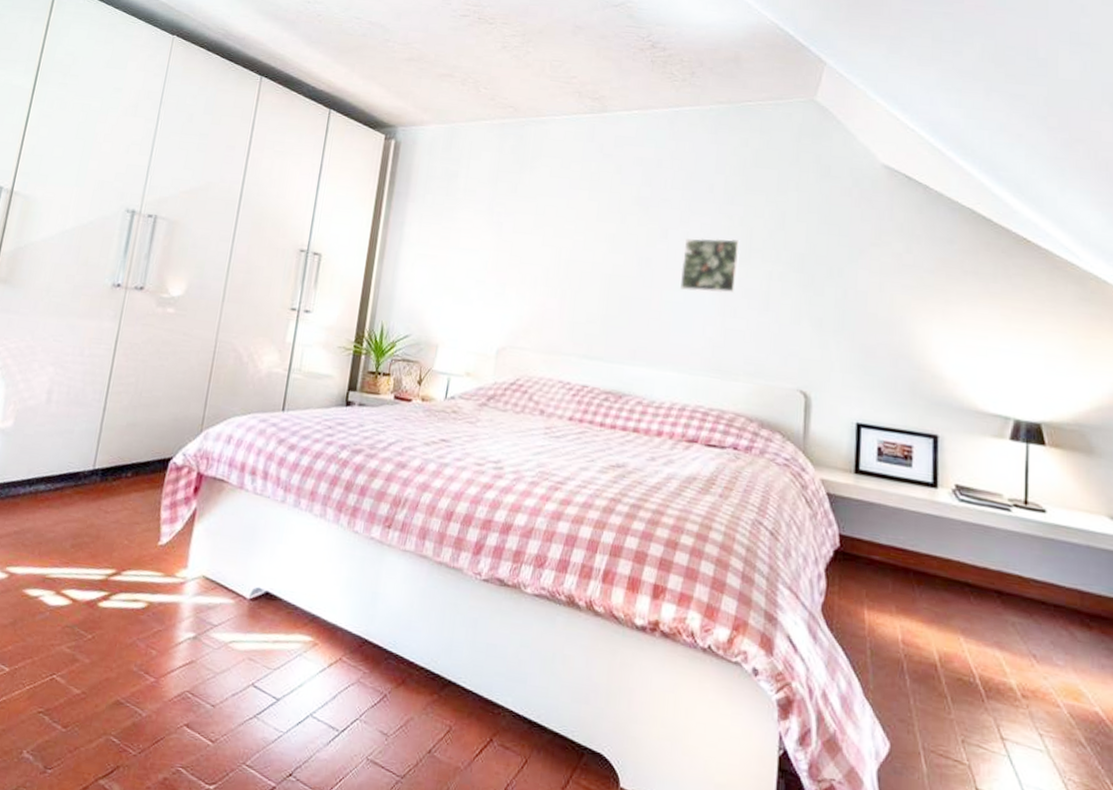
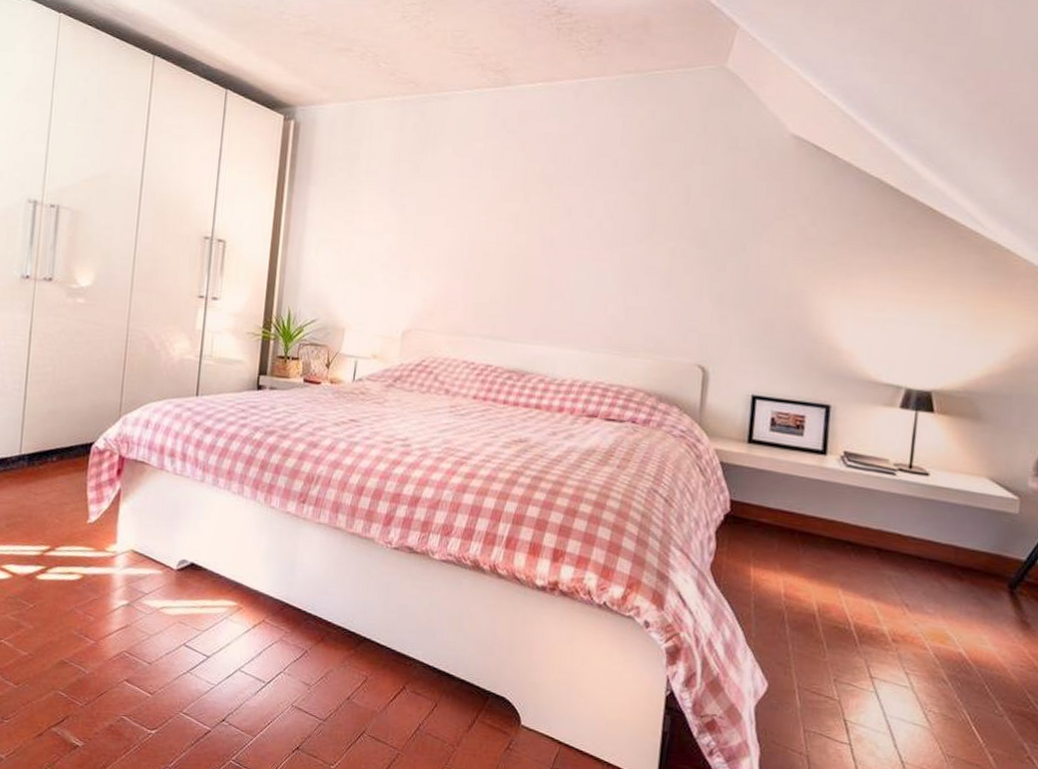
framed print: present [680,238,741,294] -> none [583,215,644,271]

